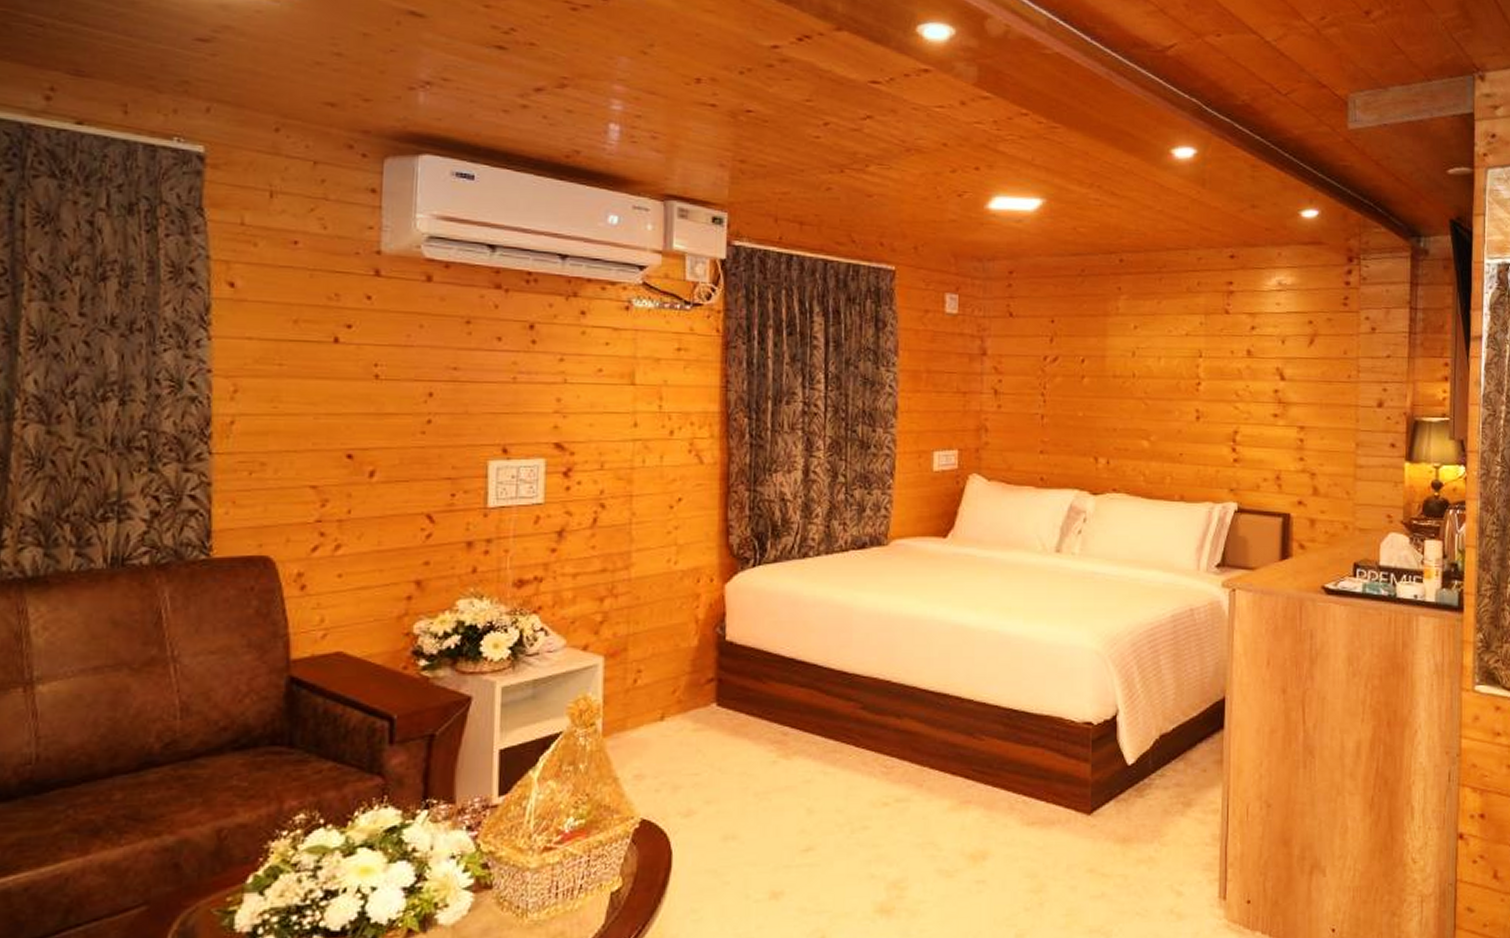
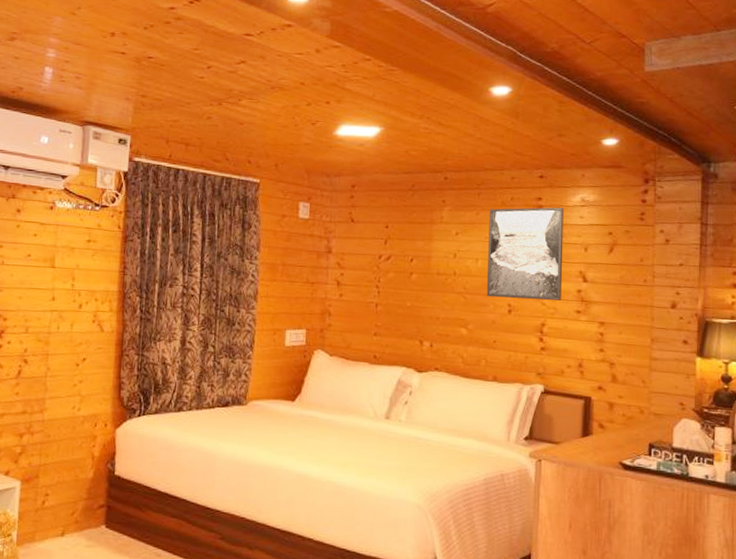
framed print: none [1170,292,1258,403] -> present [486,207,564,301]

